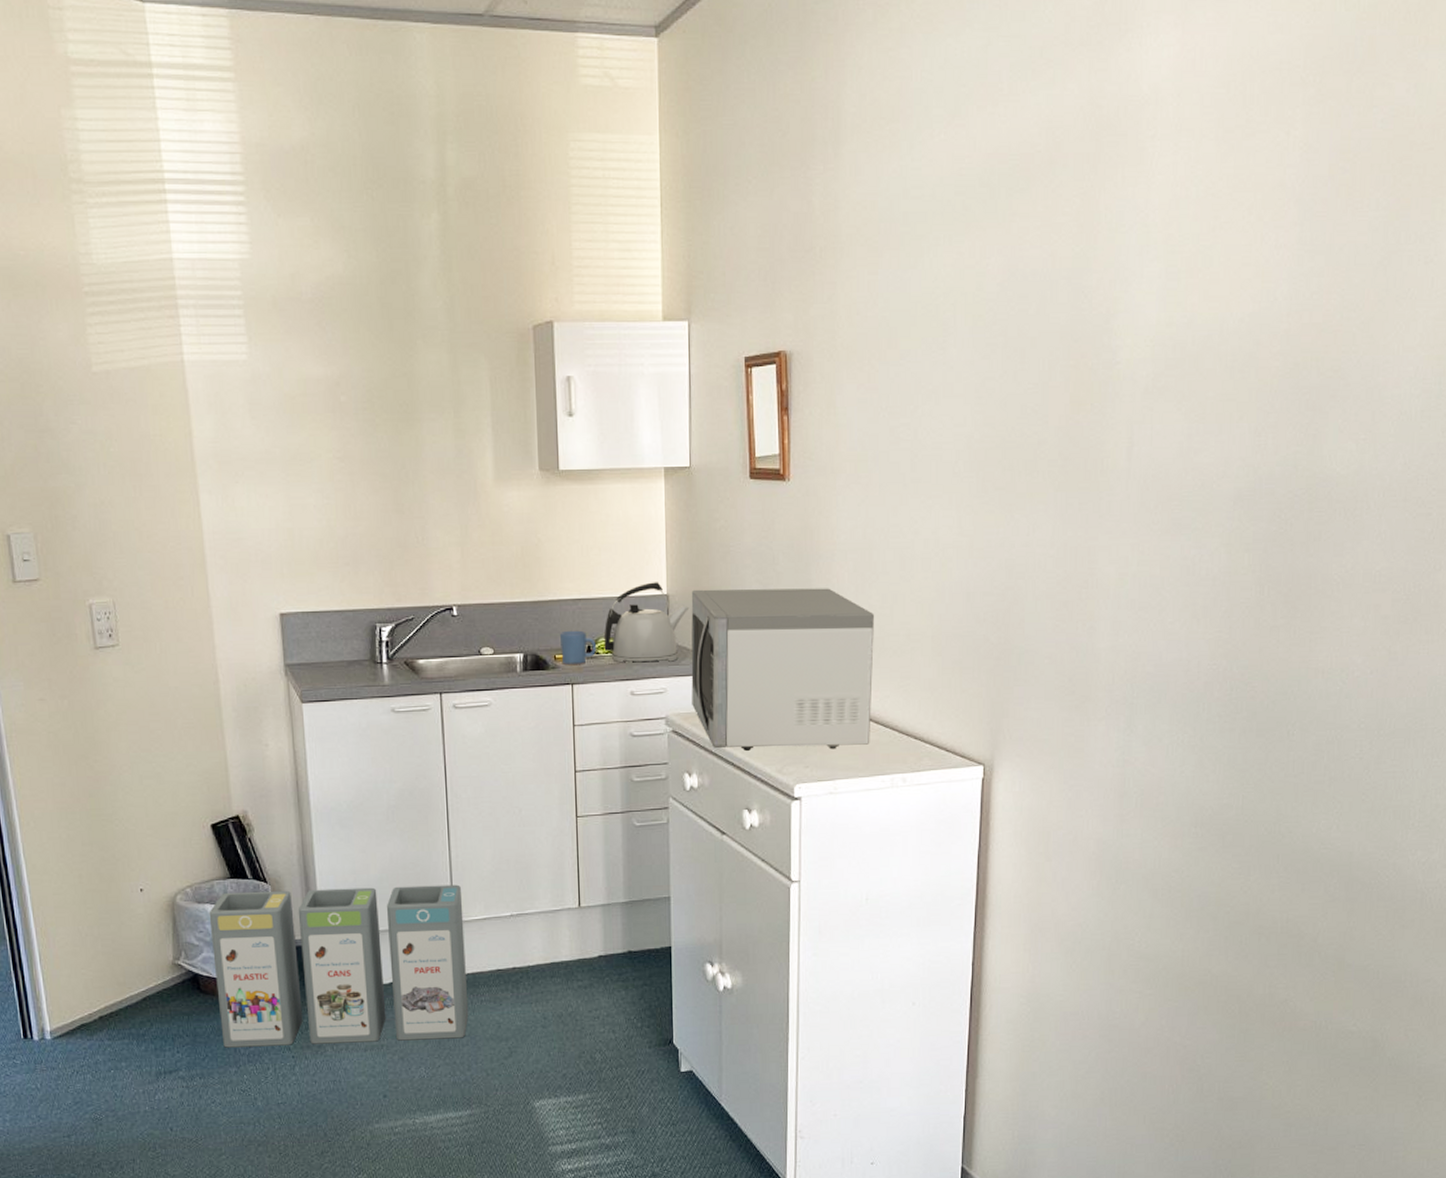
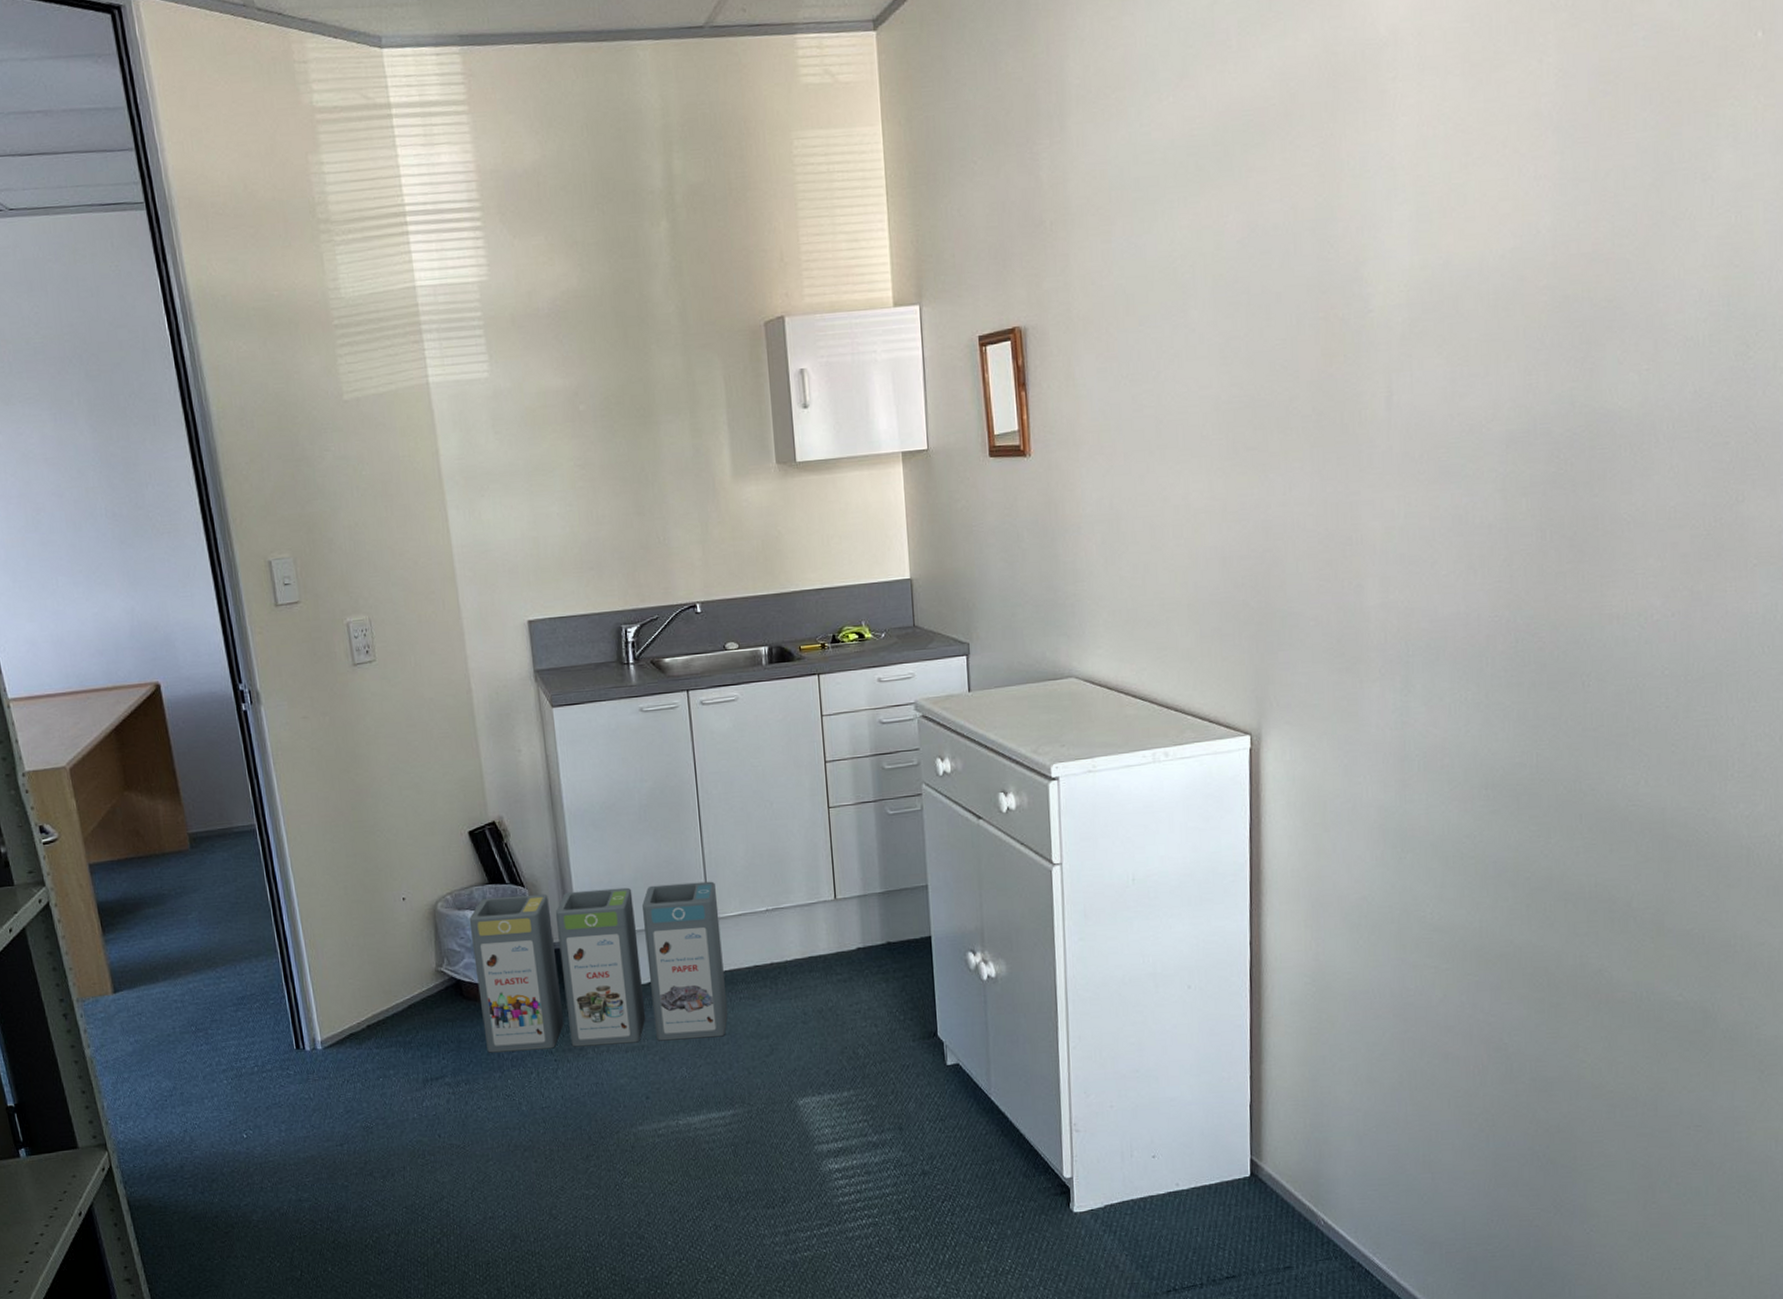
mug: present [559,630,596,666] -> none [803,619,841,656]
kettle: present [602,582,690,663] -> none [847,567,934,651]
microwave oven: present [691,588,874,751] -> none [935,562,1128,732]

